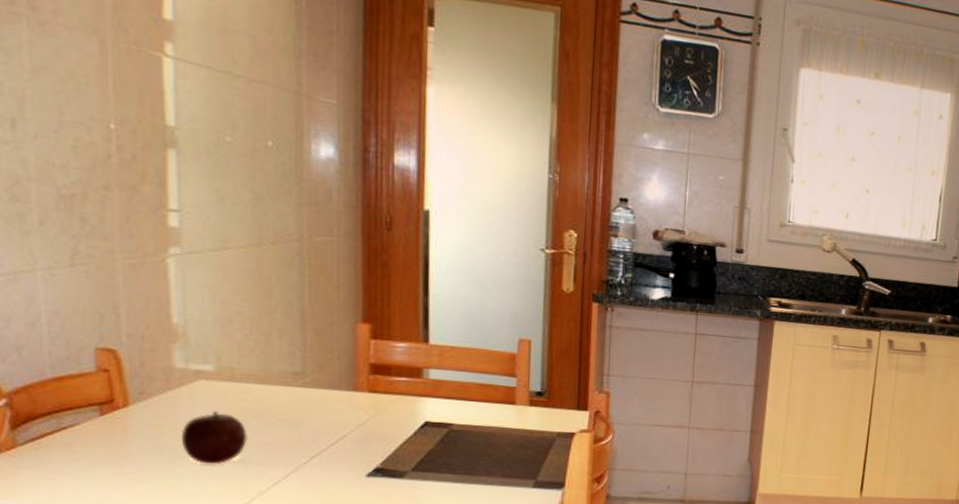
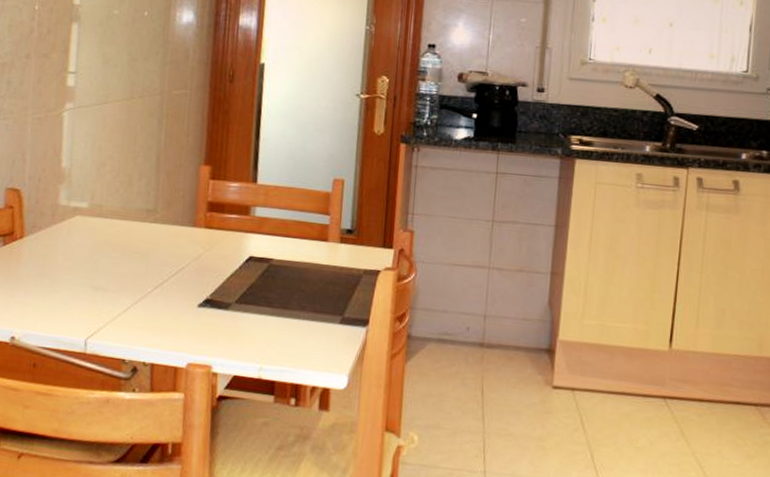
fruit: present [181,411,248,464] -> none [58,243,108,291]

